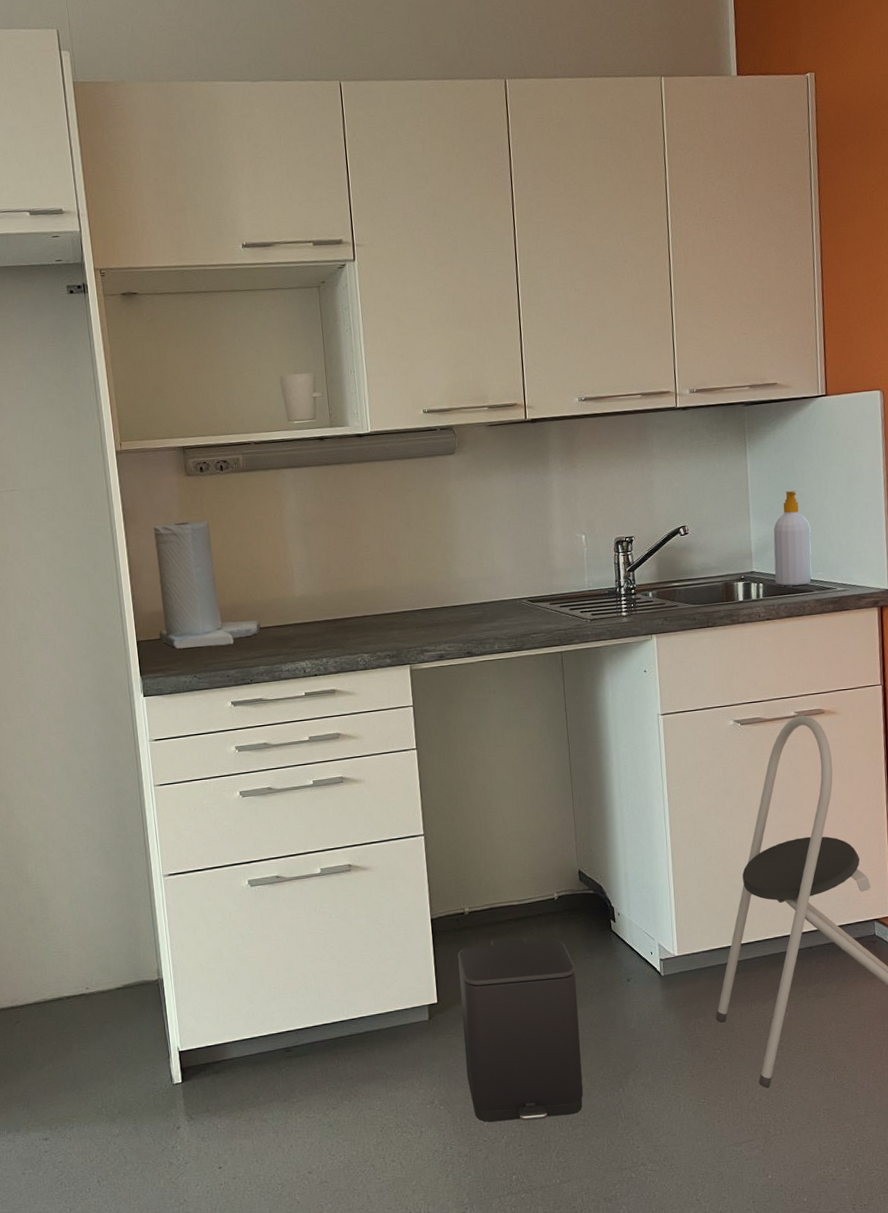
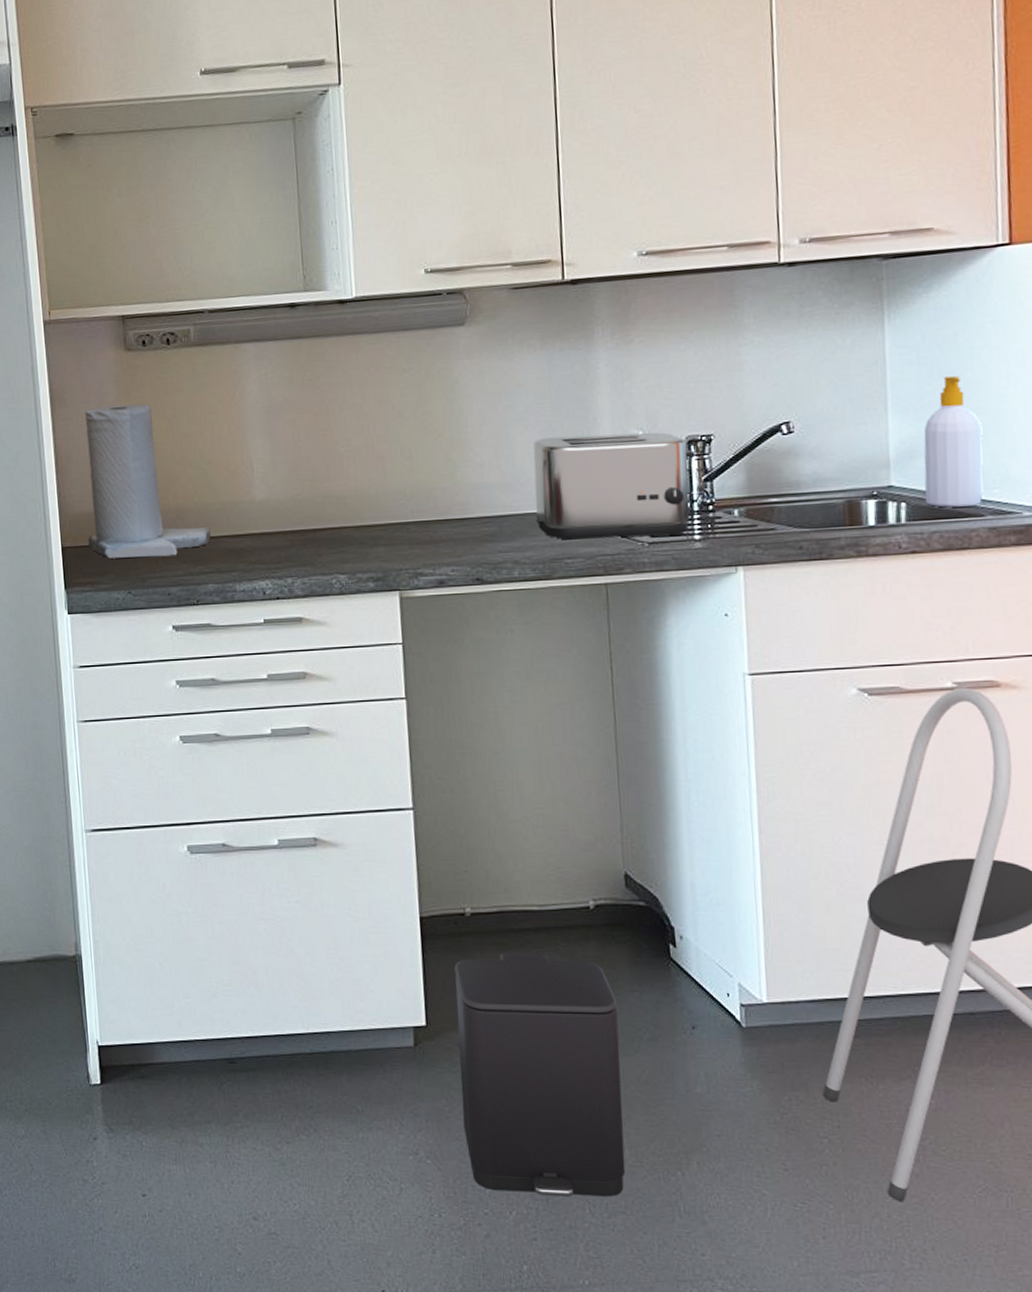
cup: present [280,372,324,422] -> none [242,224,297,286]
toaster: none [507,535,622,620] -> present [533,432,696,540]

